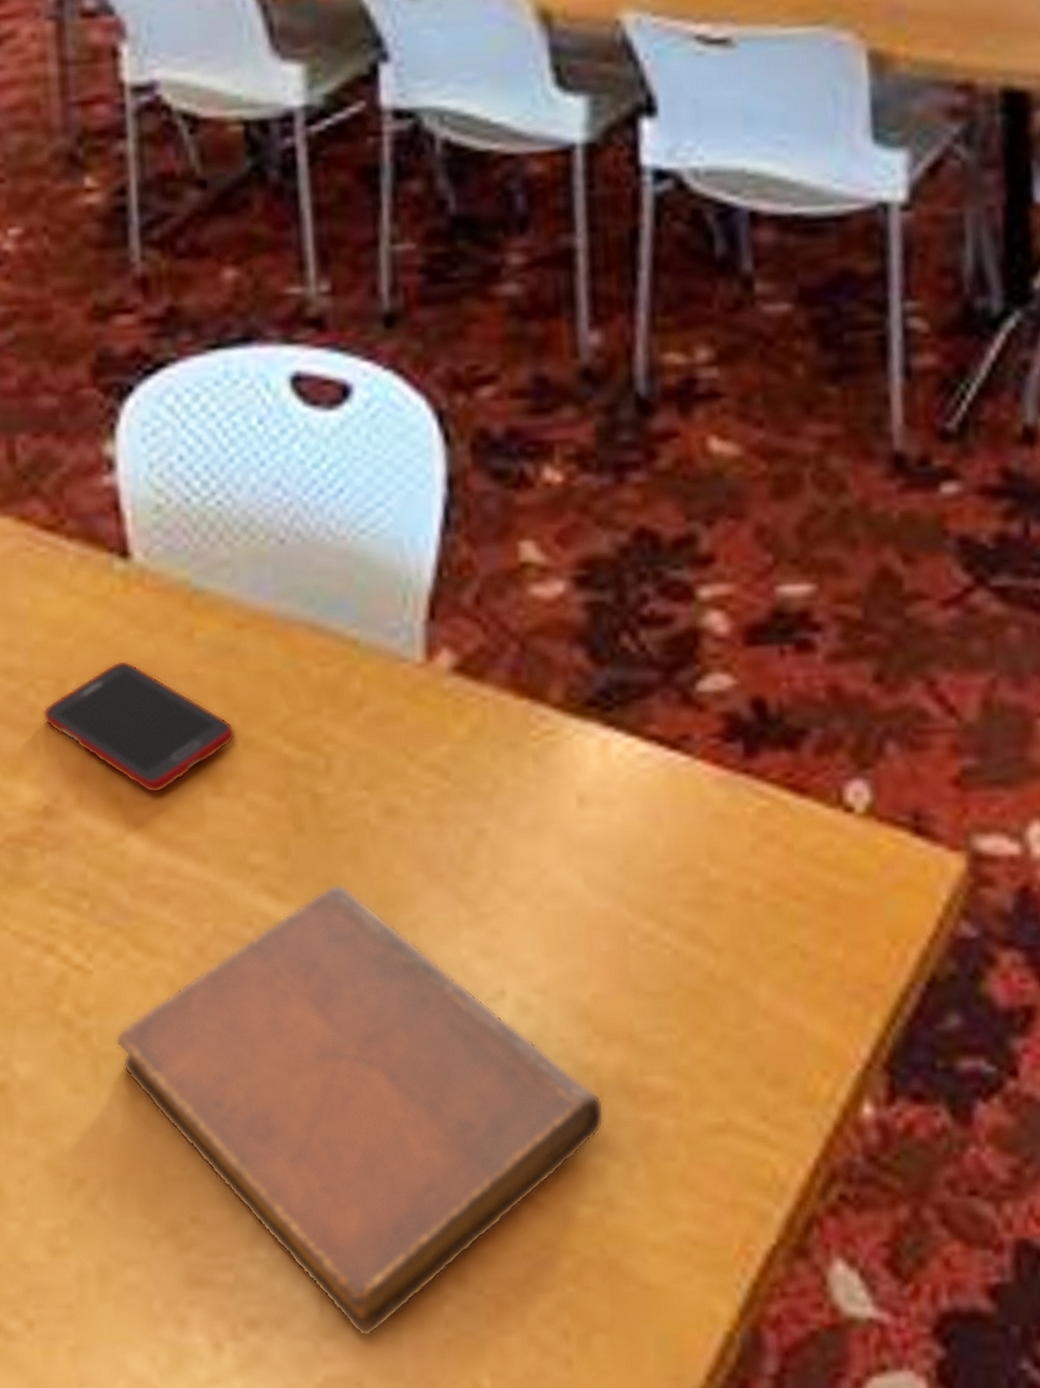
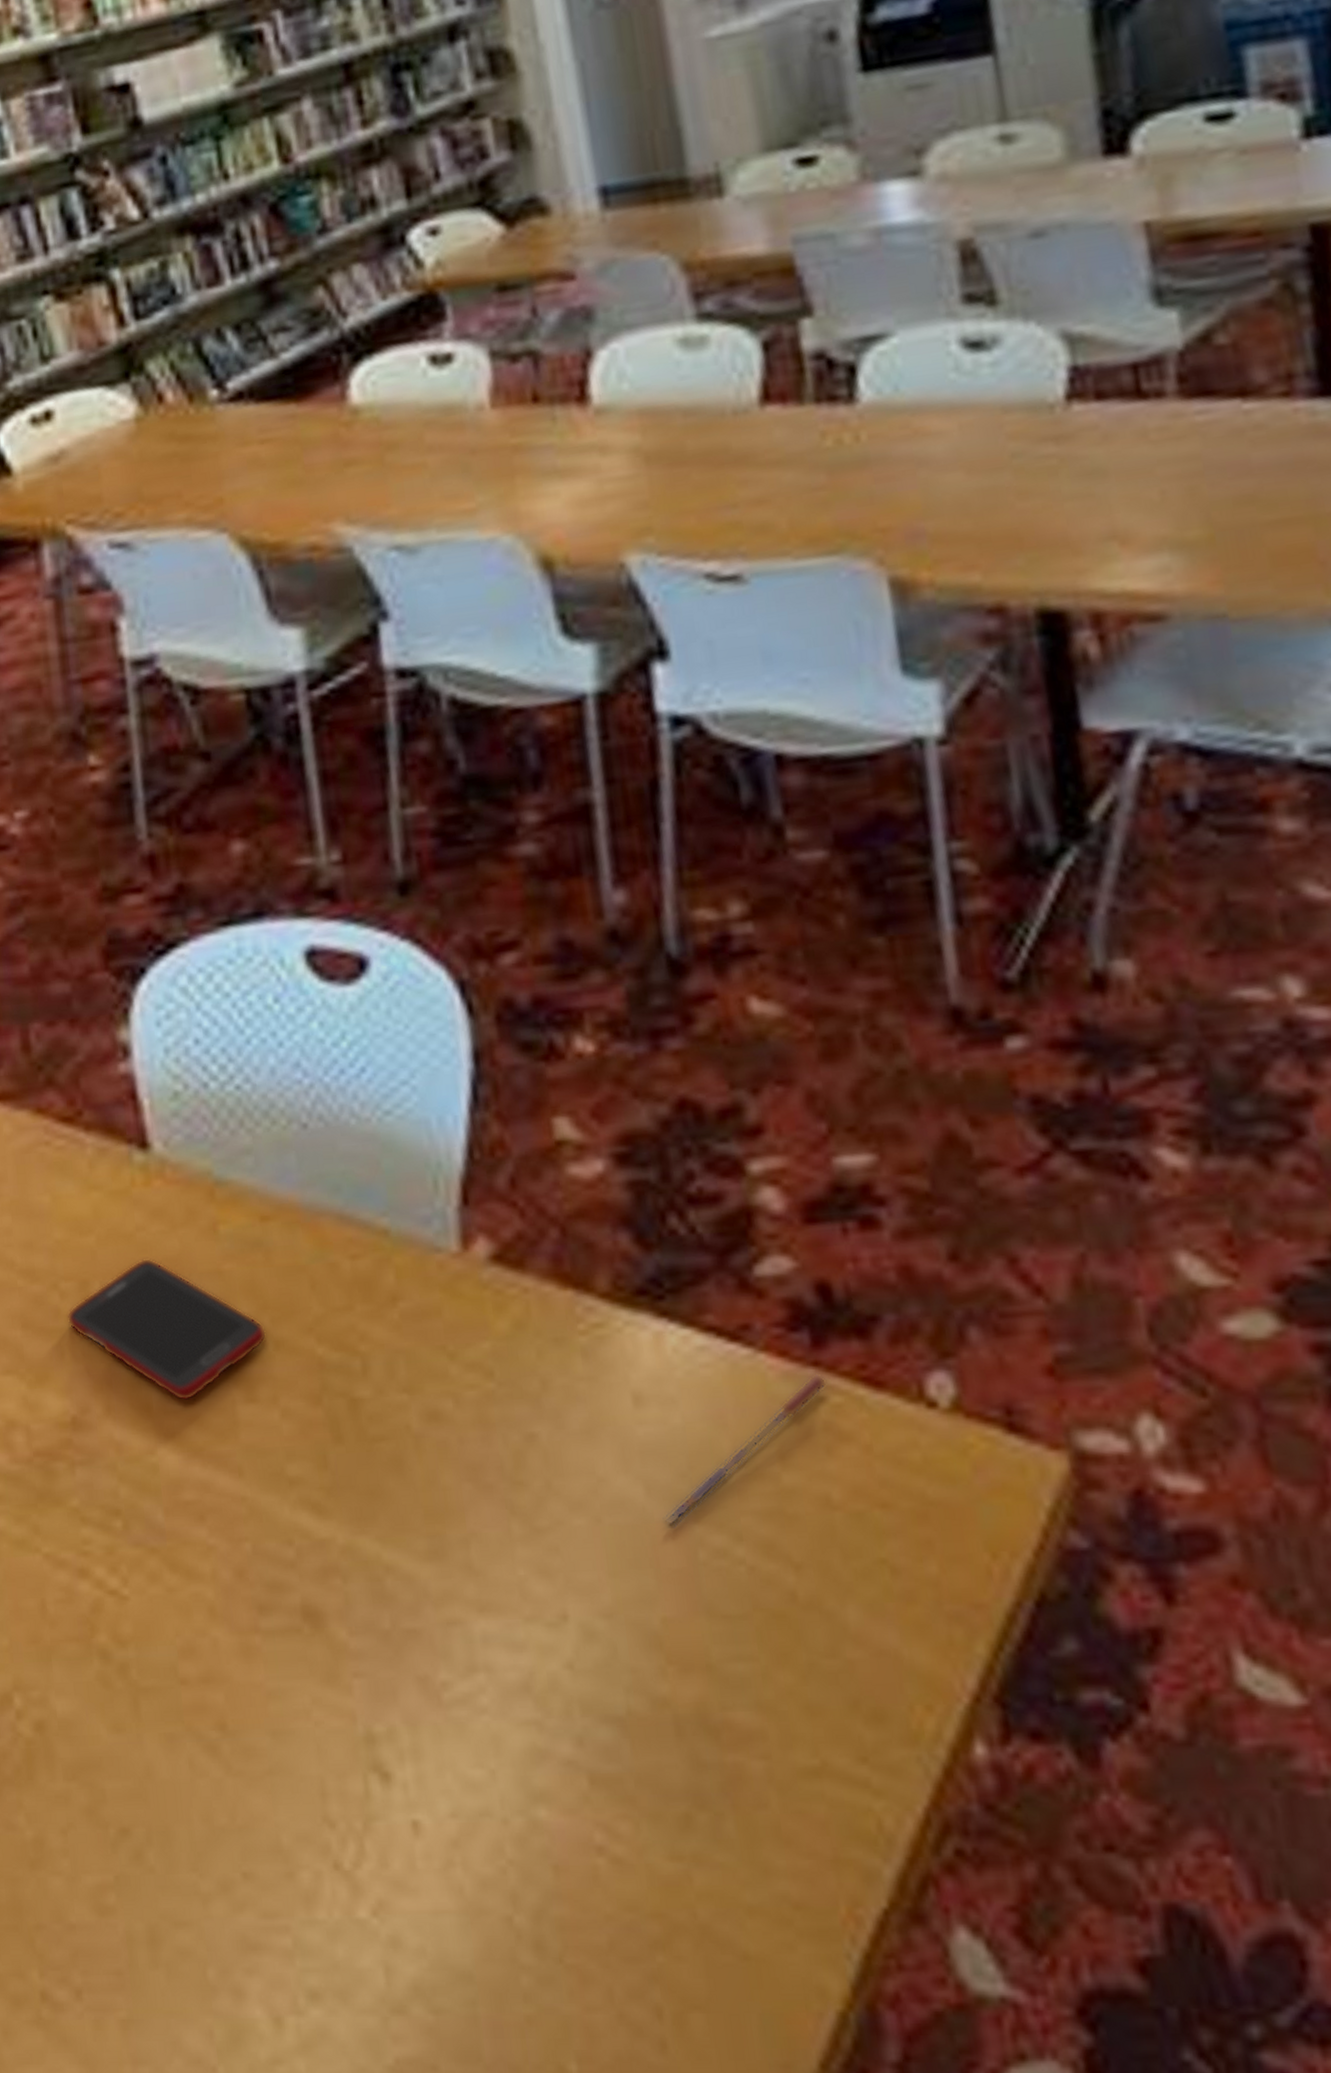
notebook: present [115,884,605,1337] -> none [155,1497,685,2012]
pen: none [598,780,756,915] -> present [662,1373,828,1528]

